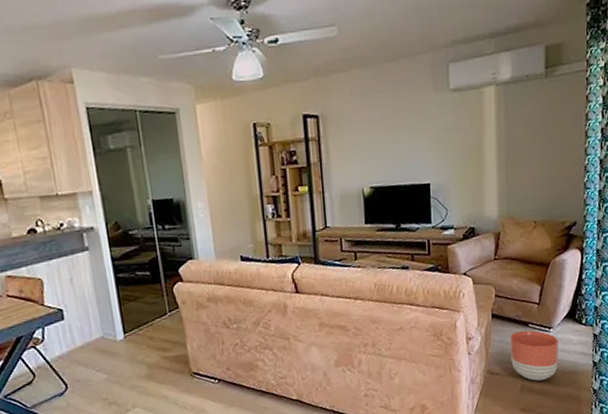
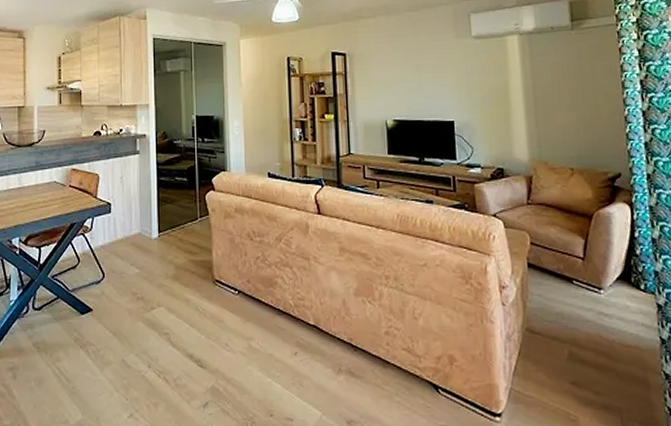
planter: present [511,330,558,381] -> none [552,287,615,350]

